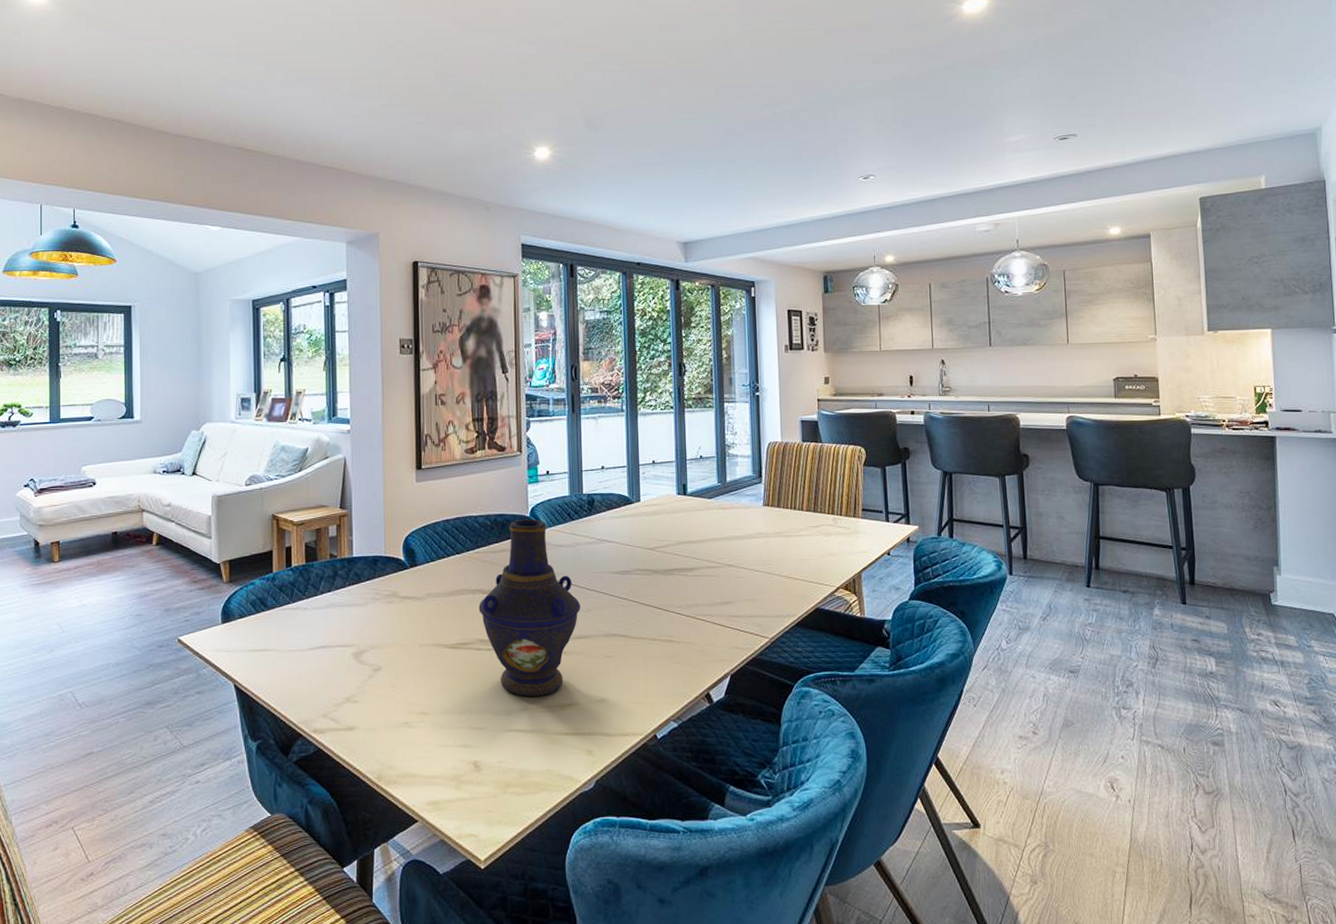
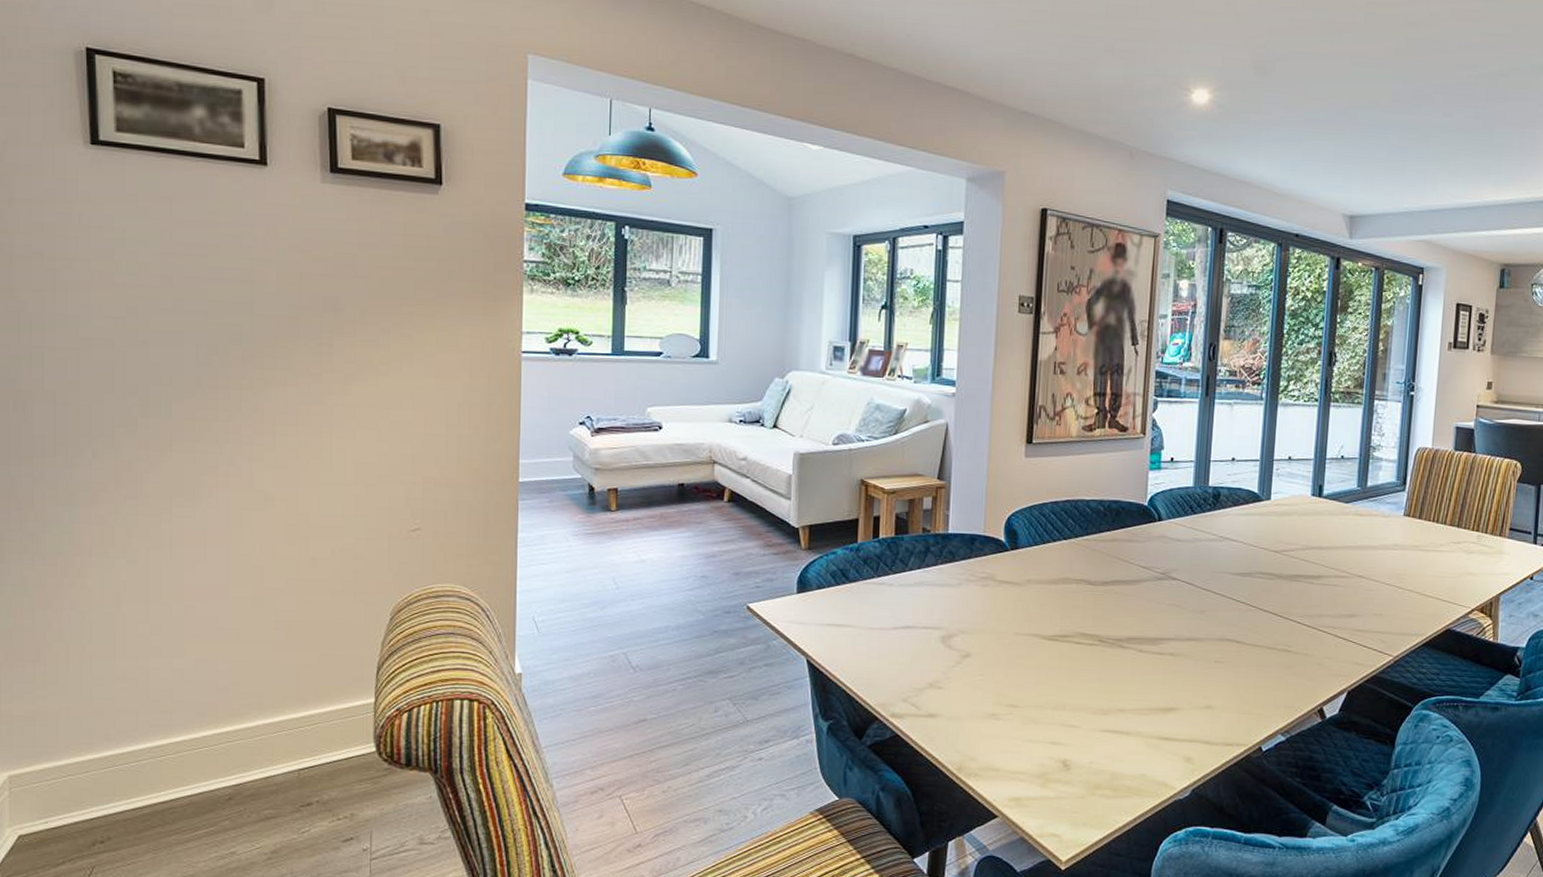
vase: present [478,518,581,697] -> none [1082,507,1195,698]

